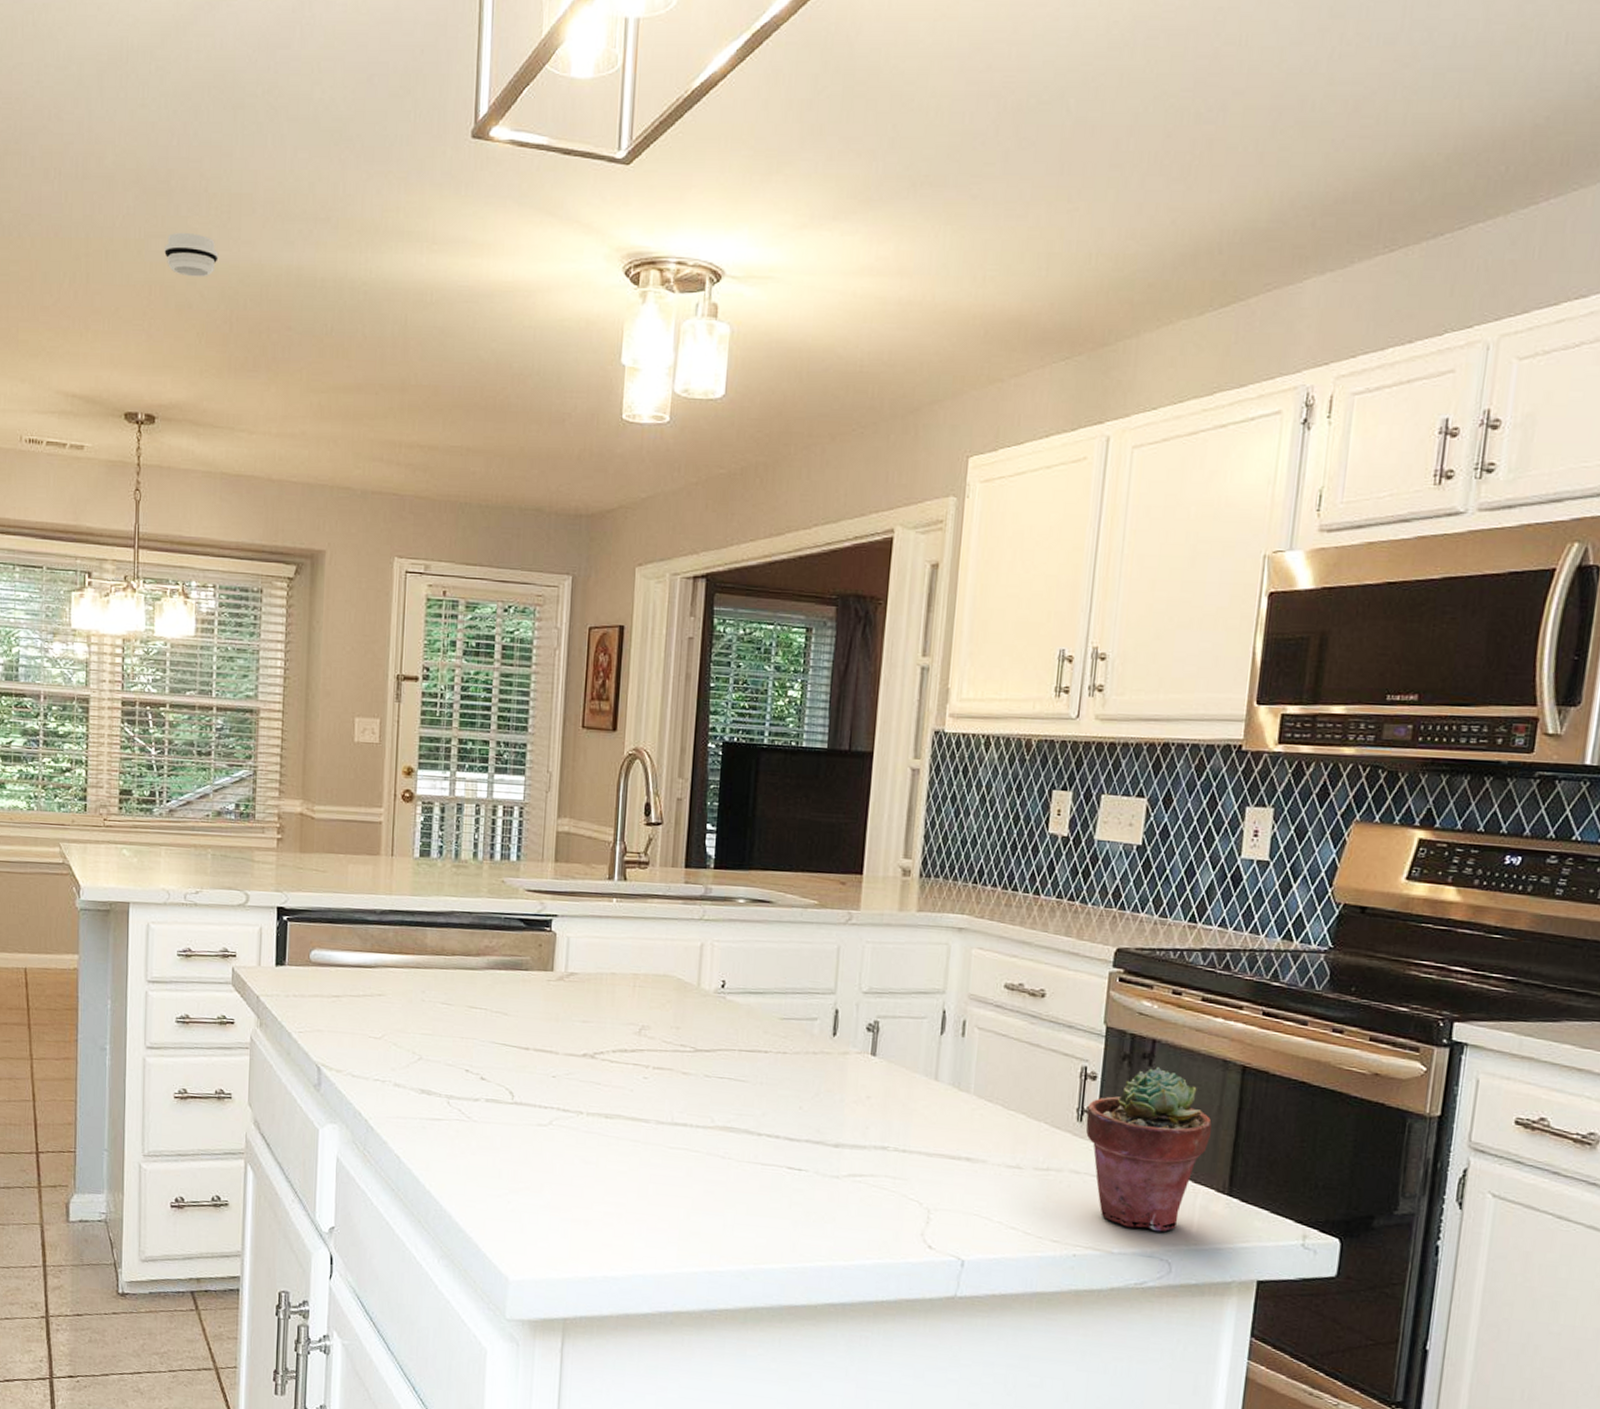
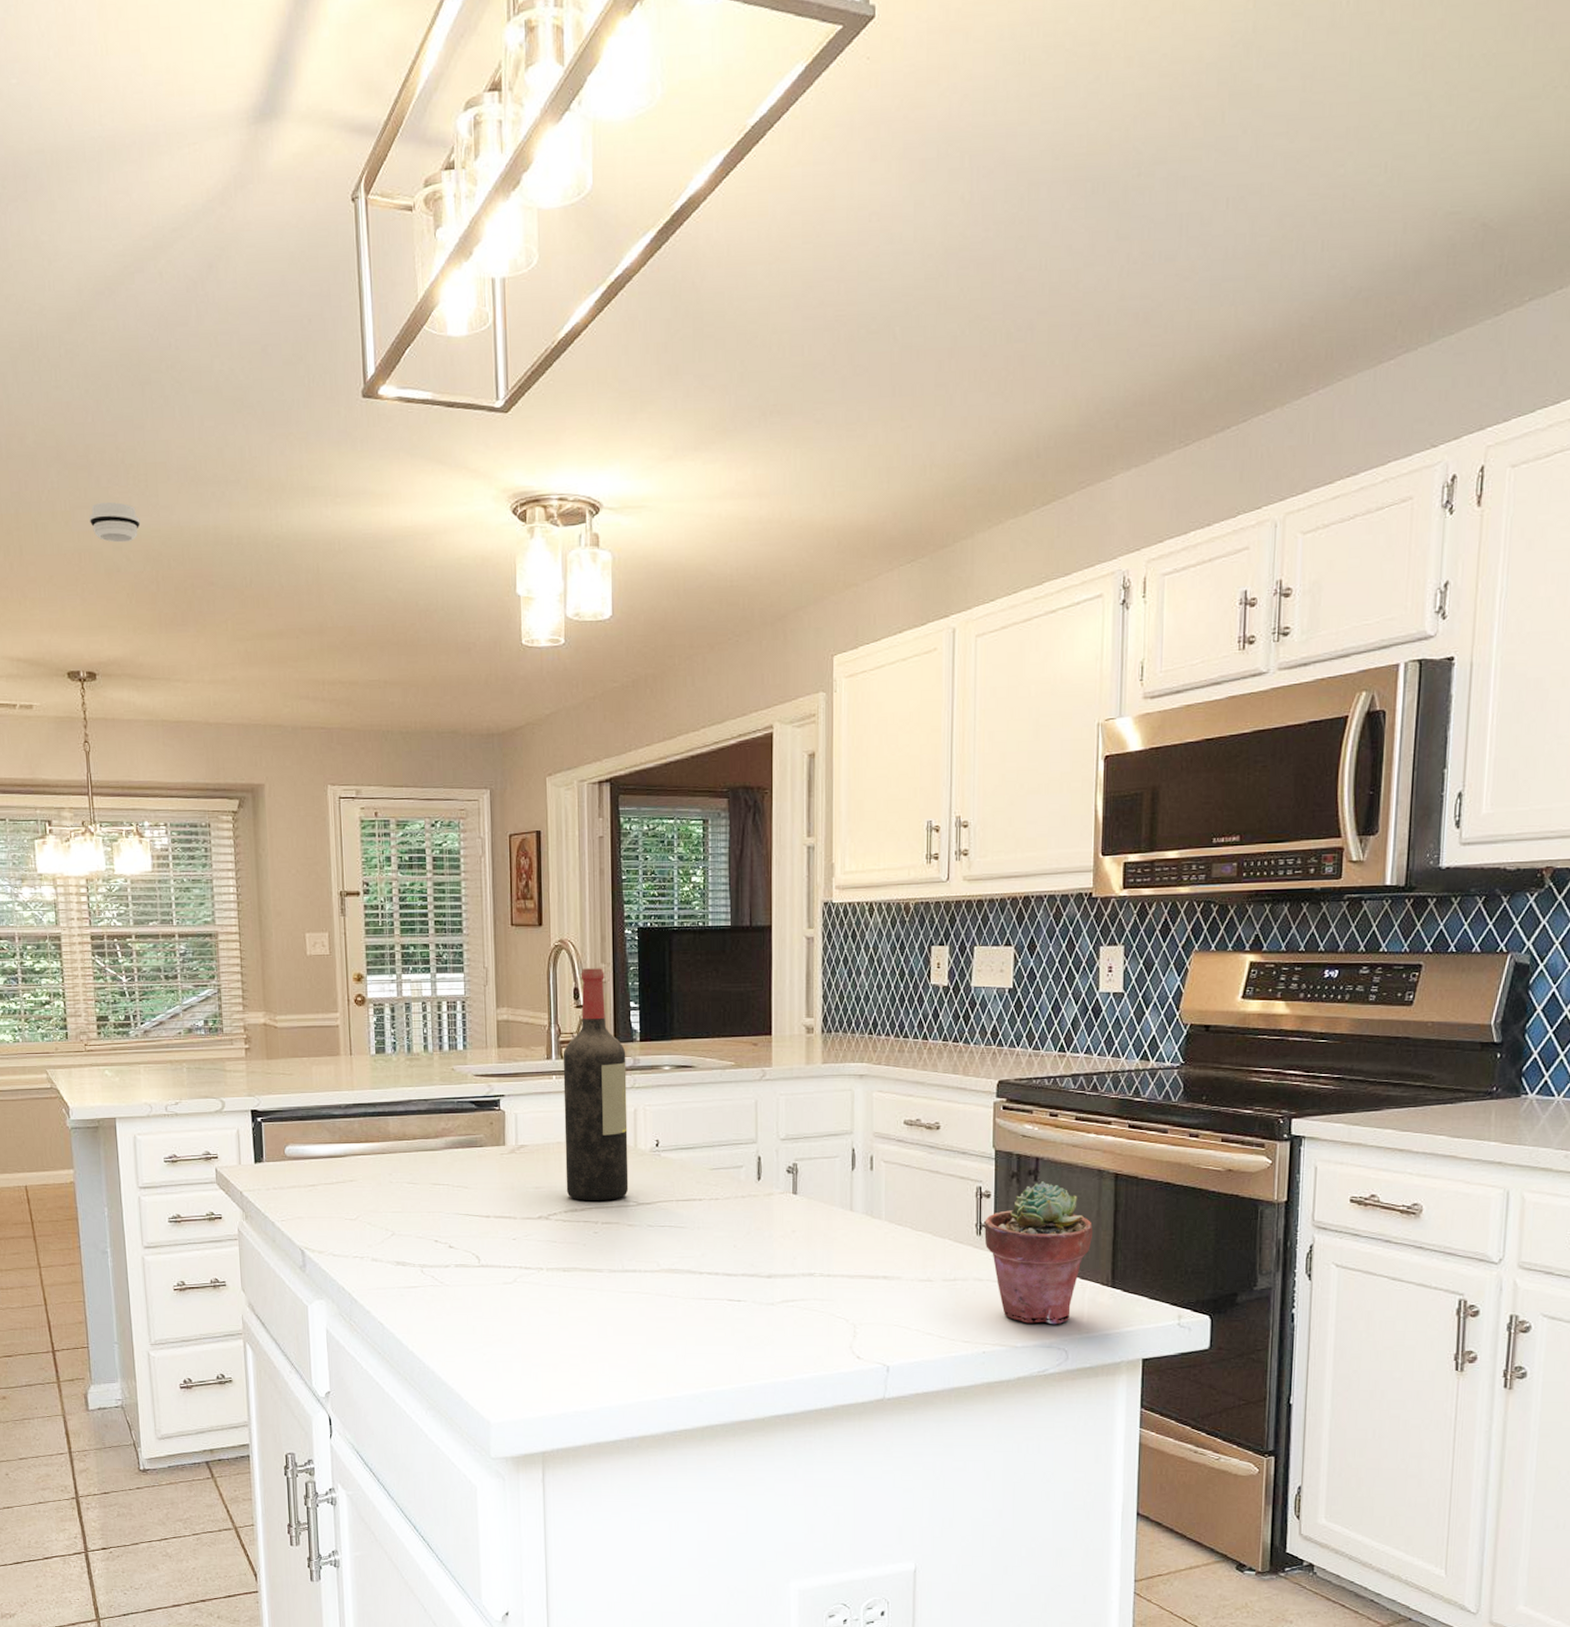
wine bottle: none [617,782,697,1043] -> present [563,968,629,1200]

